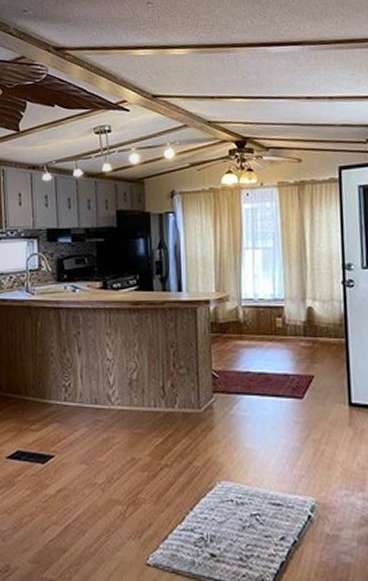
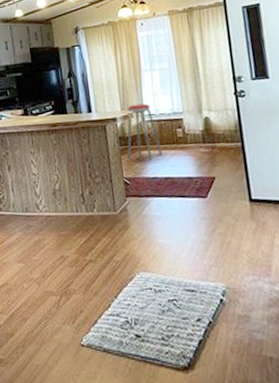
music stool: none [219,285,258,351] -> present [127,103,162,160]

